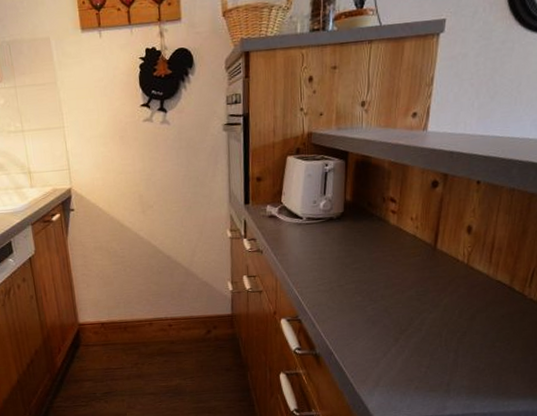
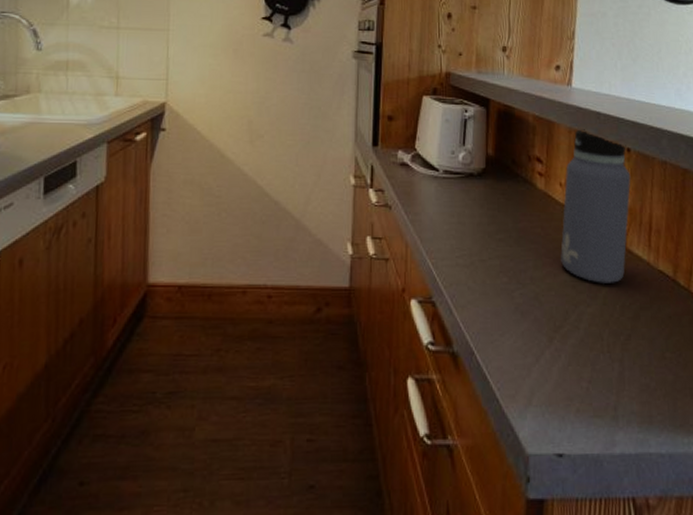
water bottle: none [409,168,479,295] -> present [560,129,631,283]

